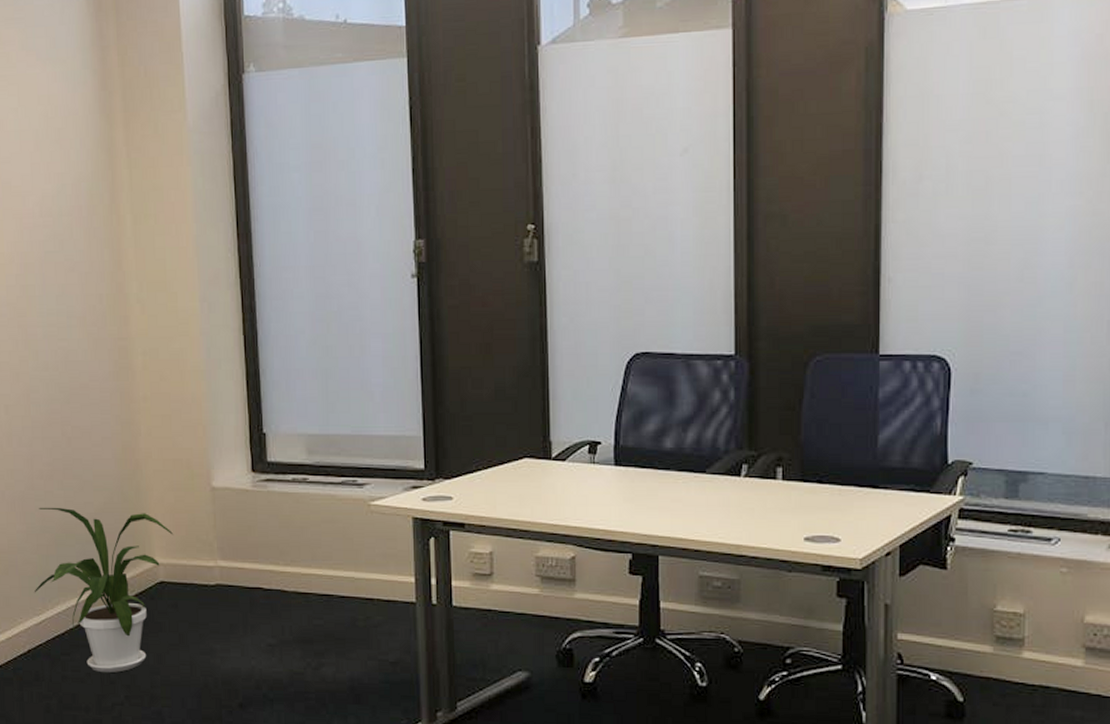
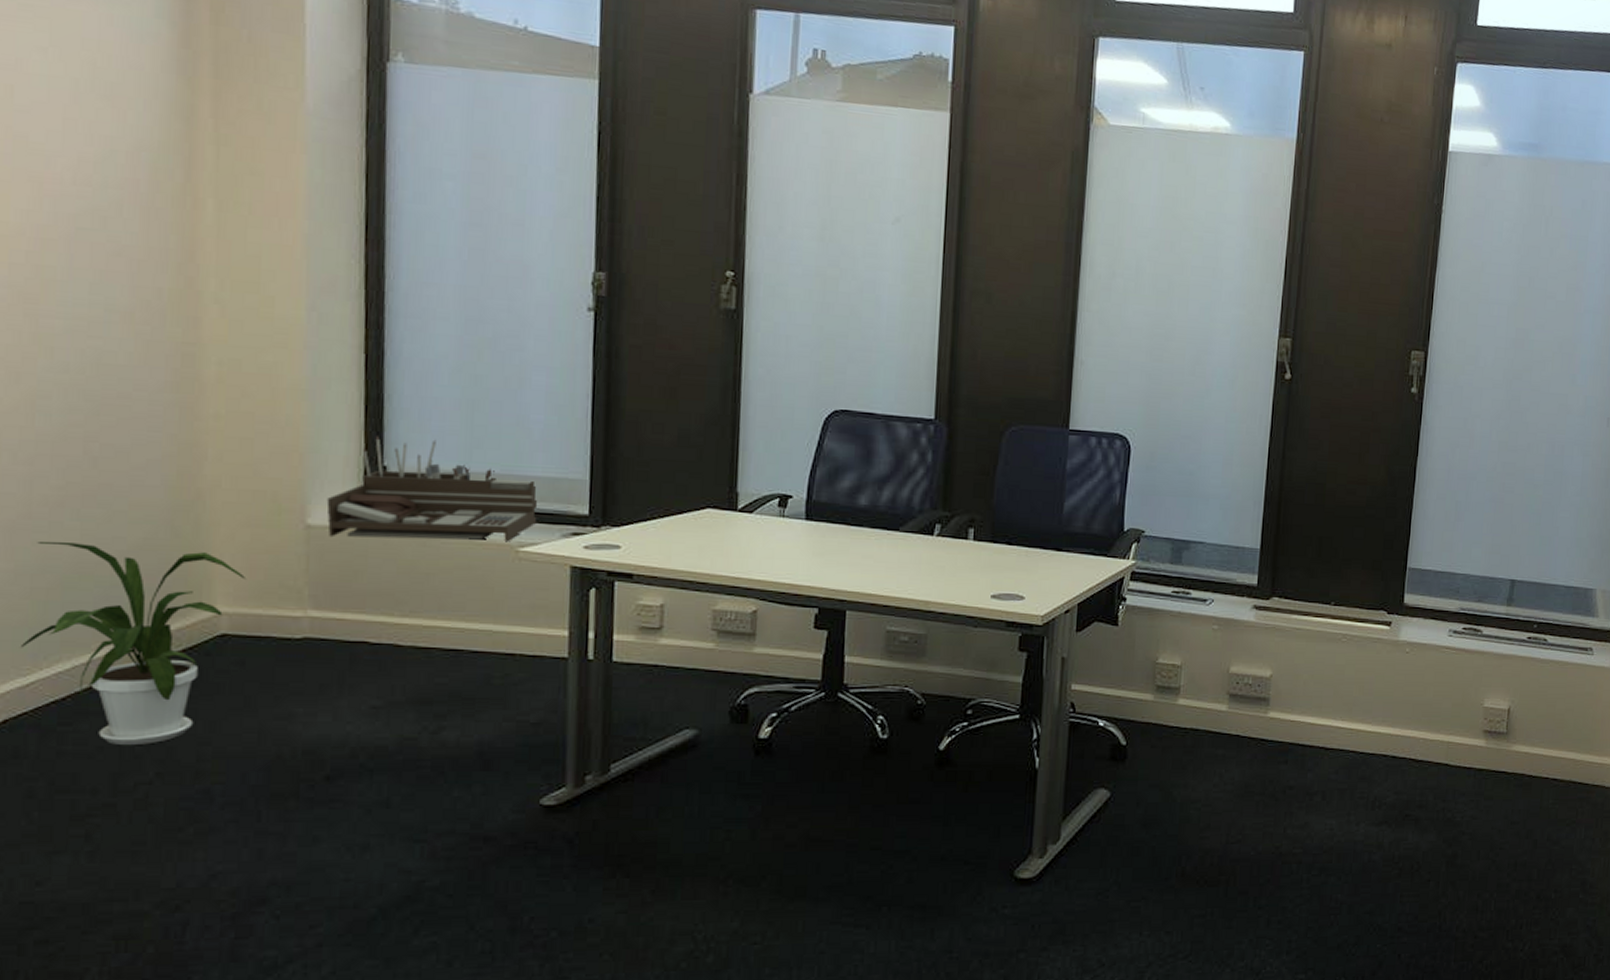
desk organizer: none [224,407,386,497] -> present [326,436,541,541]

